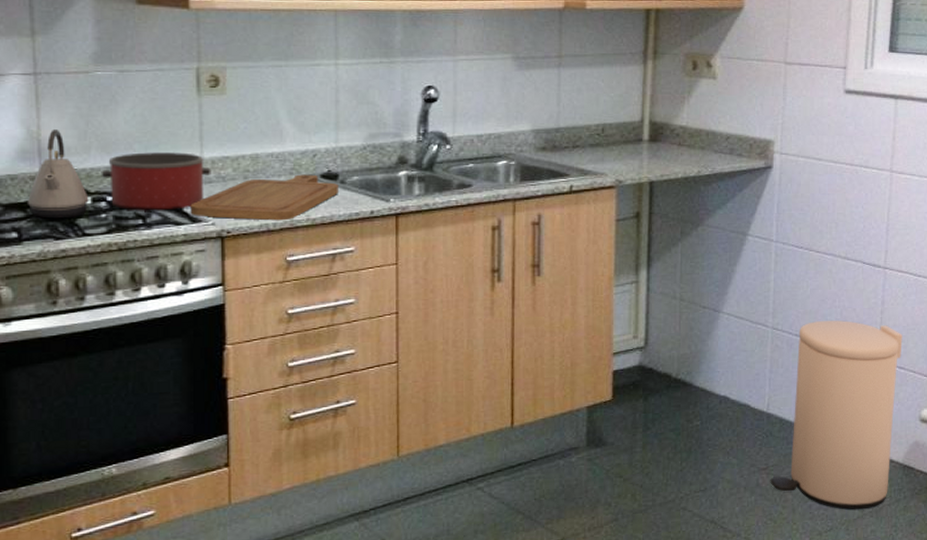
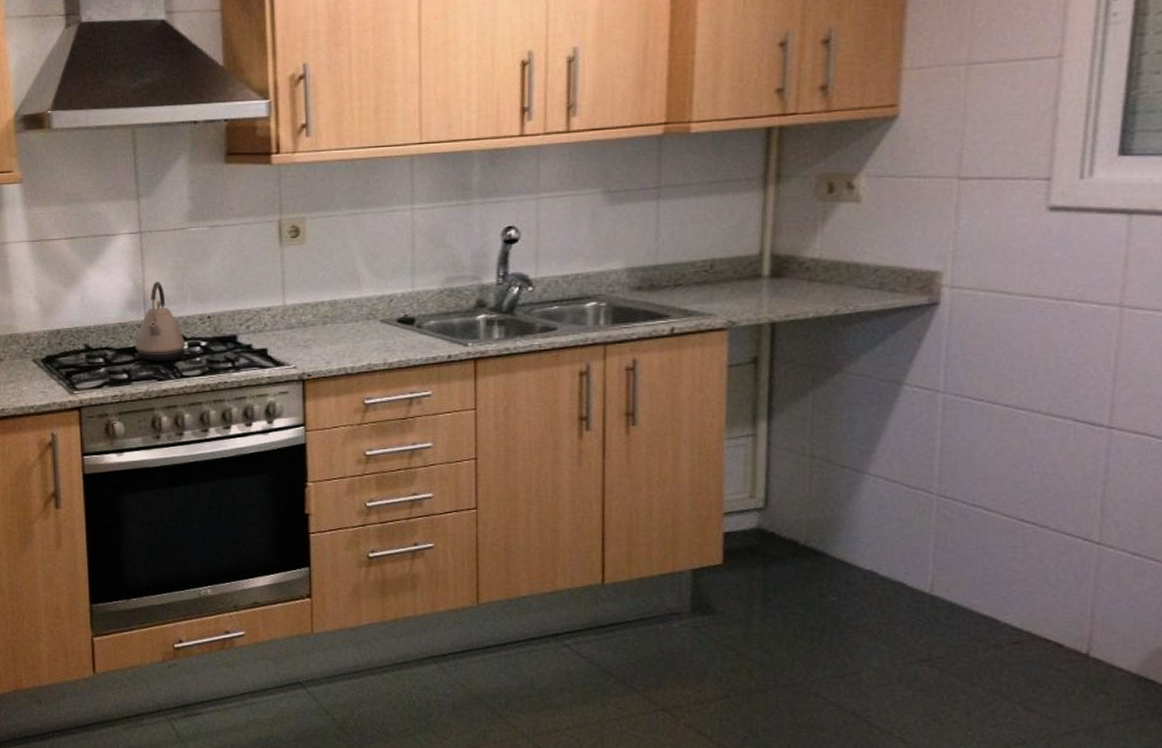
cooking pot: present [101,152,211,211] -> none [195,300,293,355]
chopping board: present [190,174,338,221] -> none [274,319,415,365]
pedal bin: present [770,320,903,510] -> none [934,489,1138,724]

